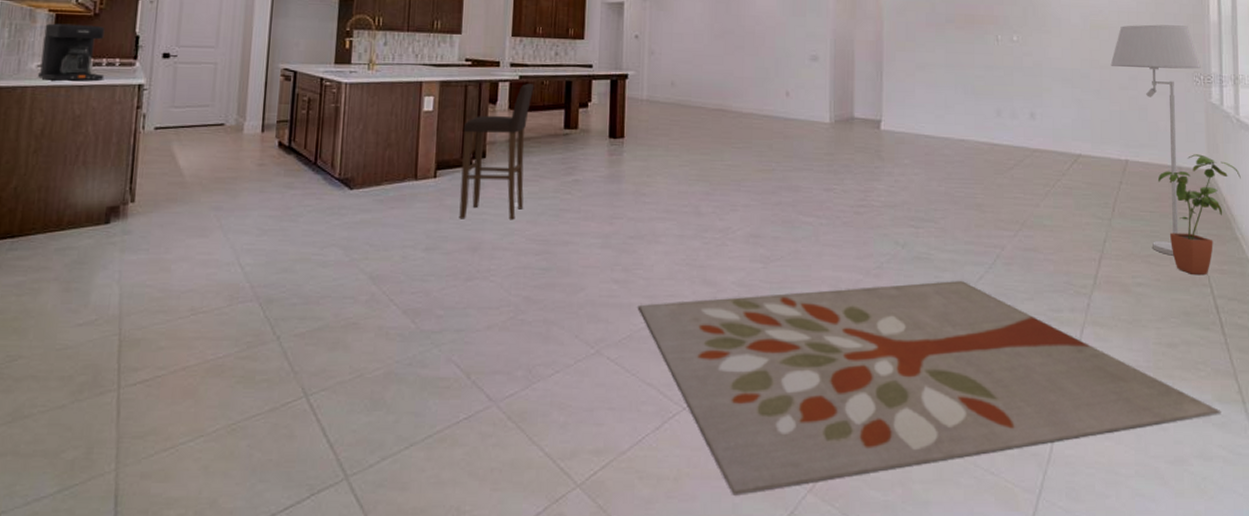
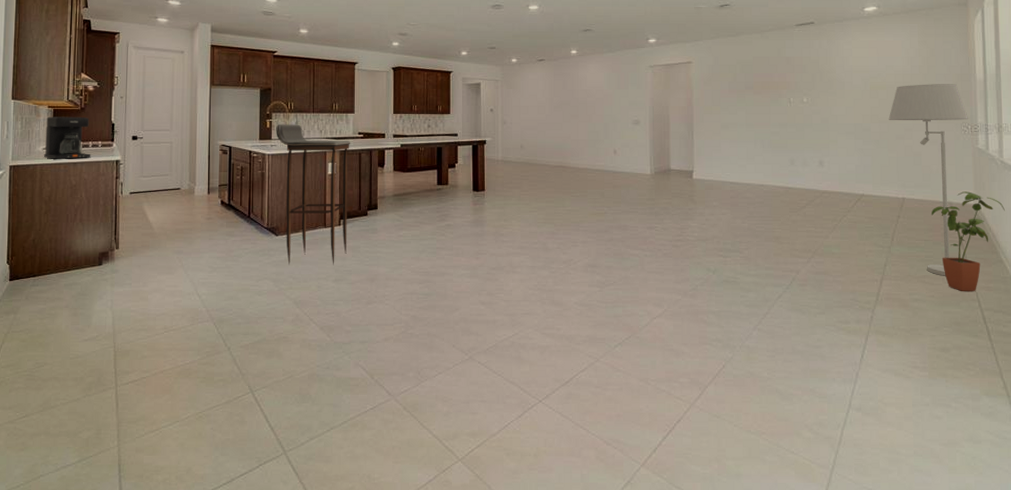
bar stool: none [357,44,456,230] -> present [276,124,351,266]
bar stool: present [459,84,535,219] -> none [359,150,413,257]
area rug: present [637,281,1221,494] -> none [500,299,989,467]

